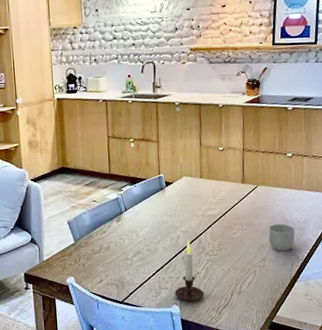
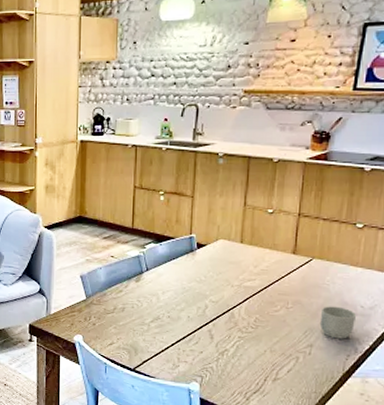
candle: present [174,239,204,302] -> none [195,310,230,381]

